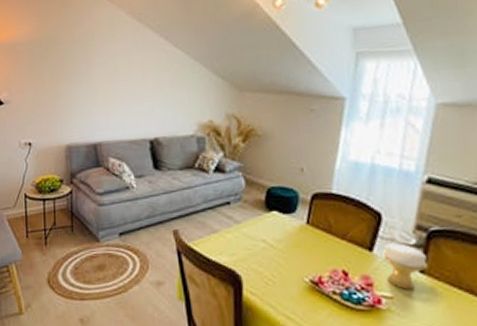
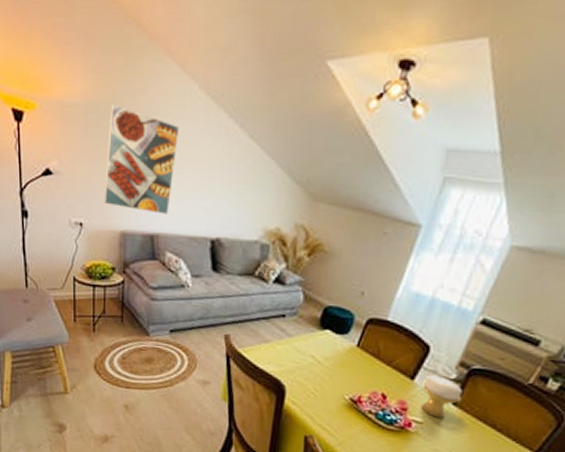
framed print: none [49,37,112,124] -> present [103,103,179,214]

